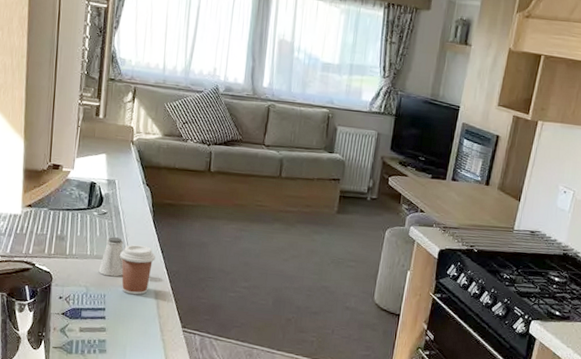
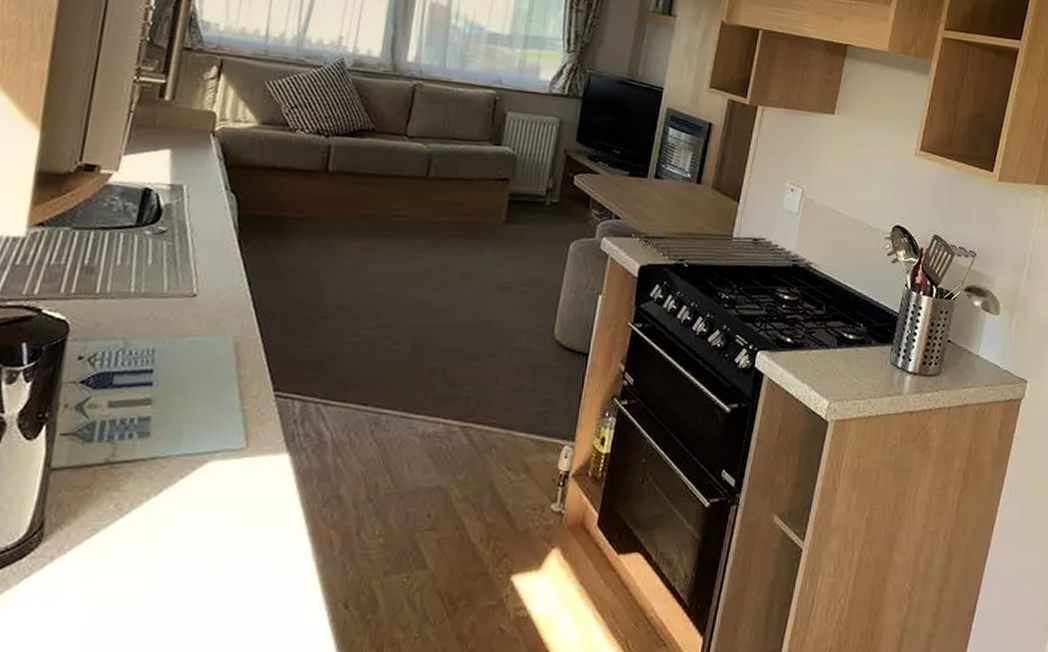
saltshaker: present [98,237,124,277] -> none [146,265,190,323]
coffee cup: present [119,245,156,295] -> none [181,275,239,348]

